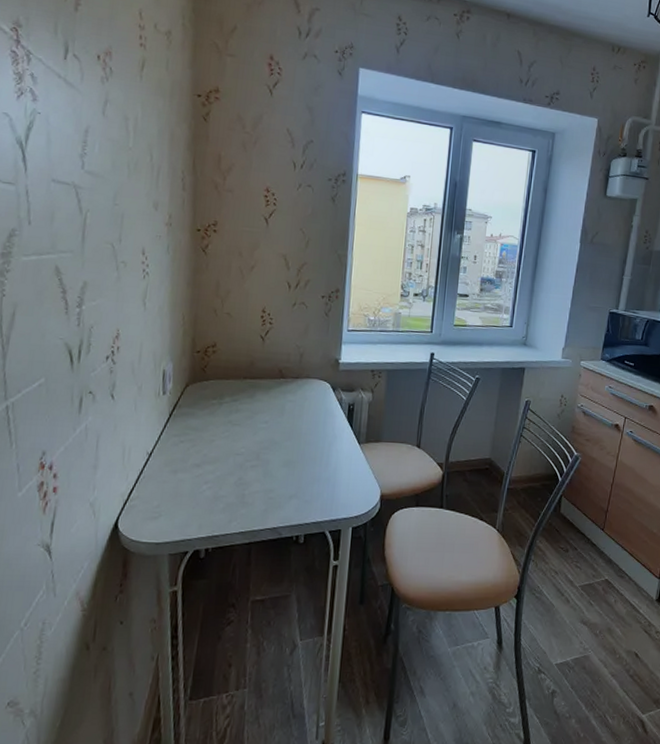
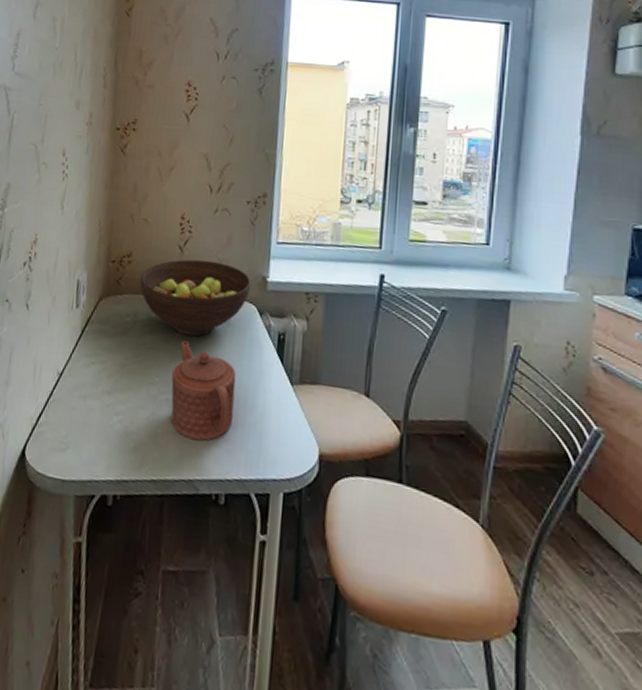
fruit bowl: none [225,347,326,412] -> present [140,259,252,336]
teapot: none [256,416,313,496] -> present [171,341,236,441]

